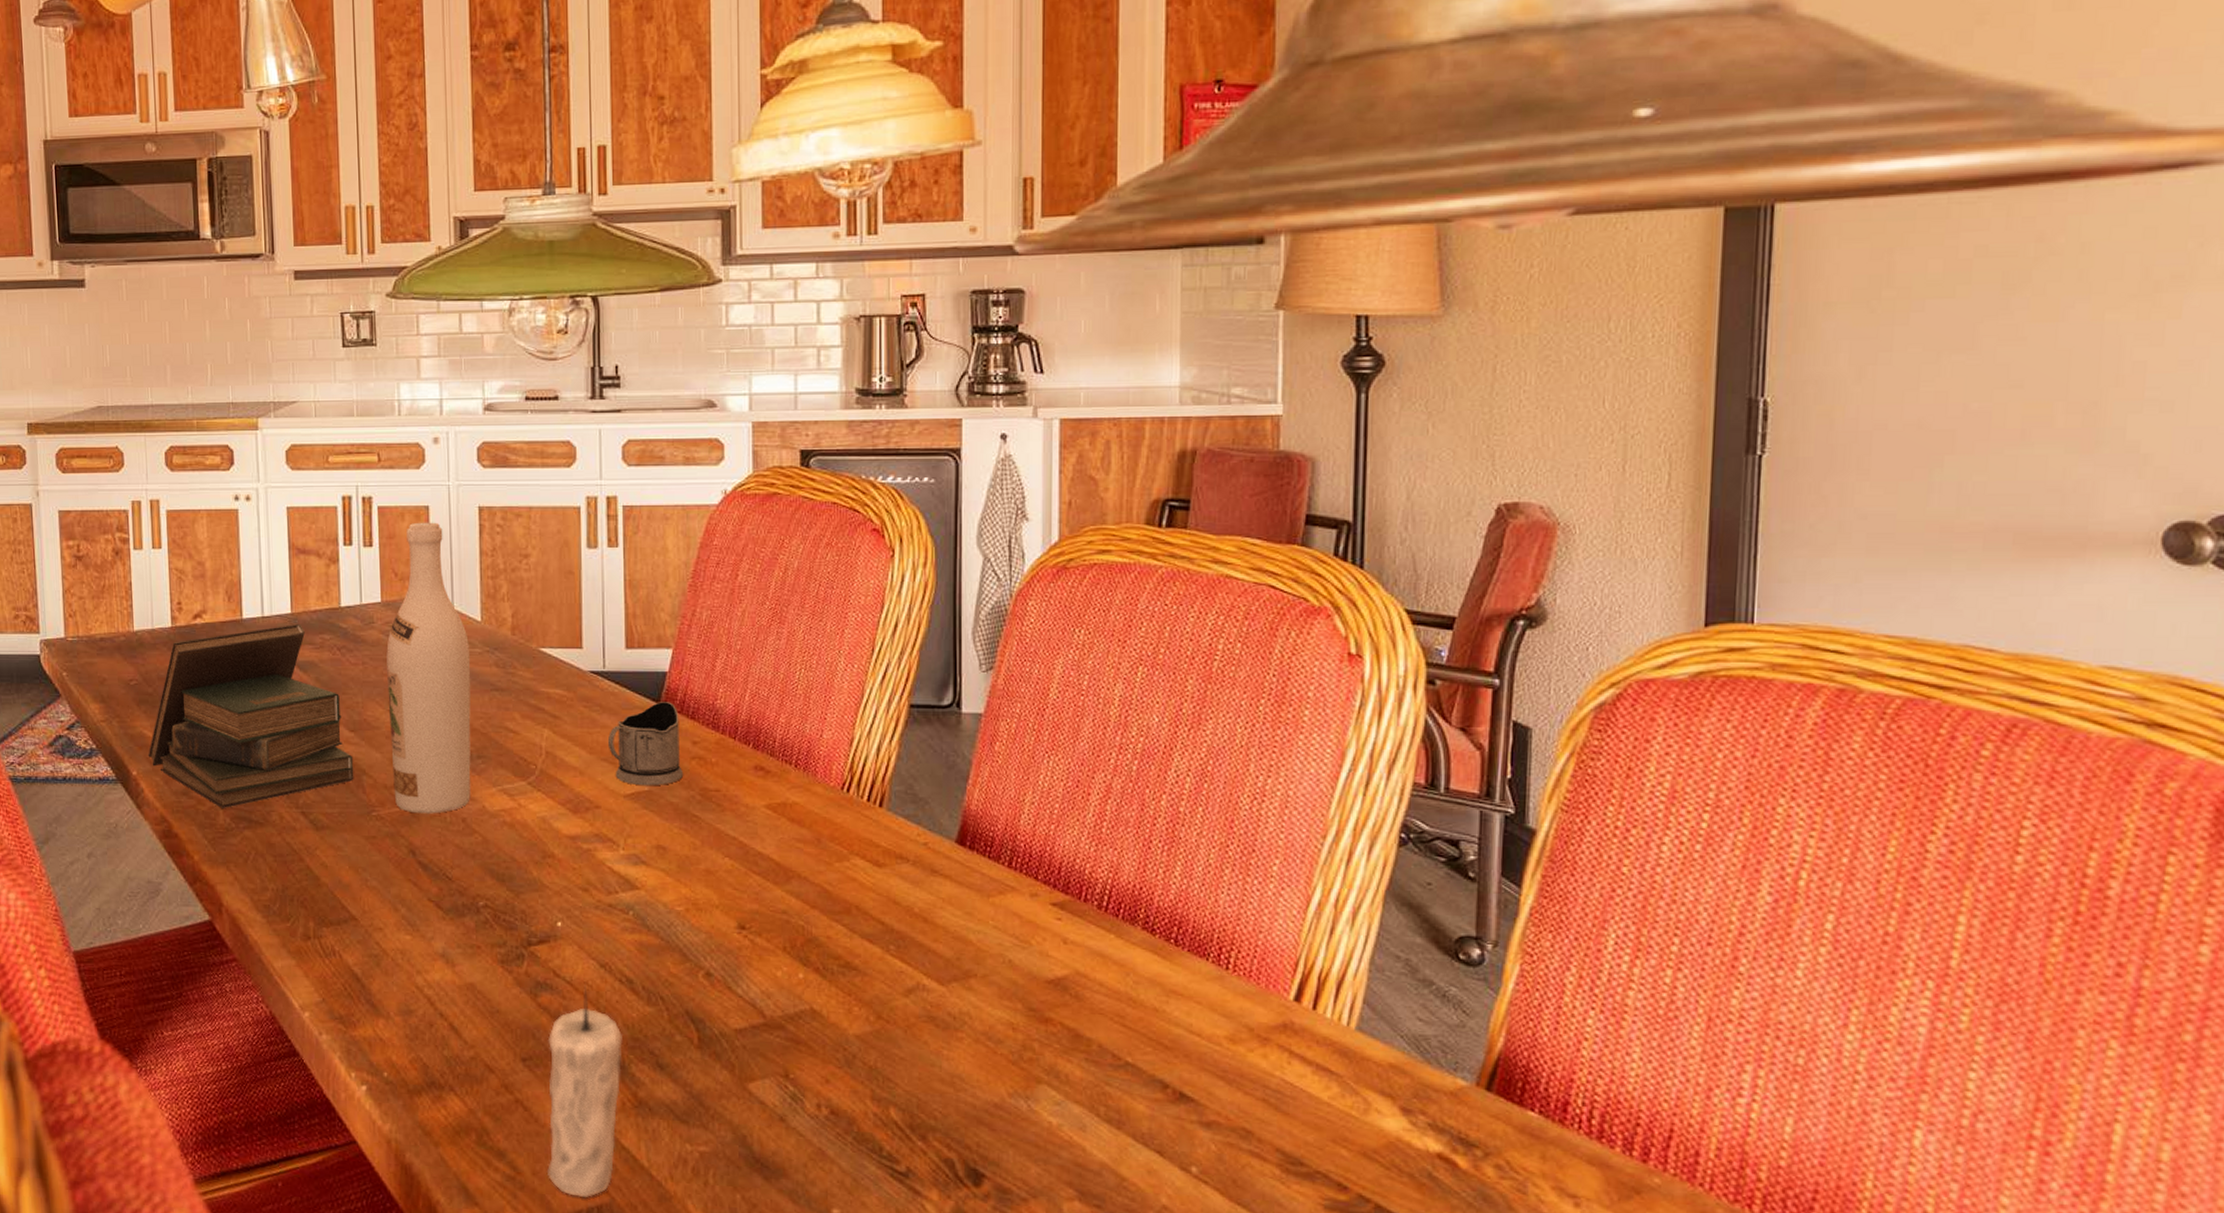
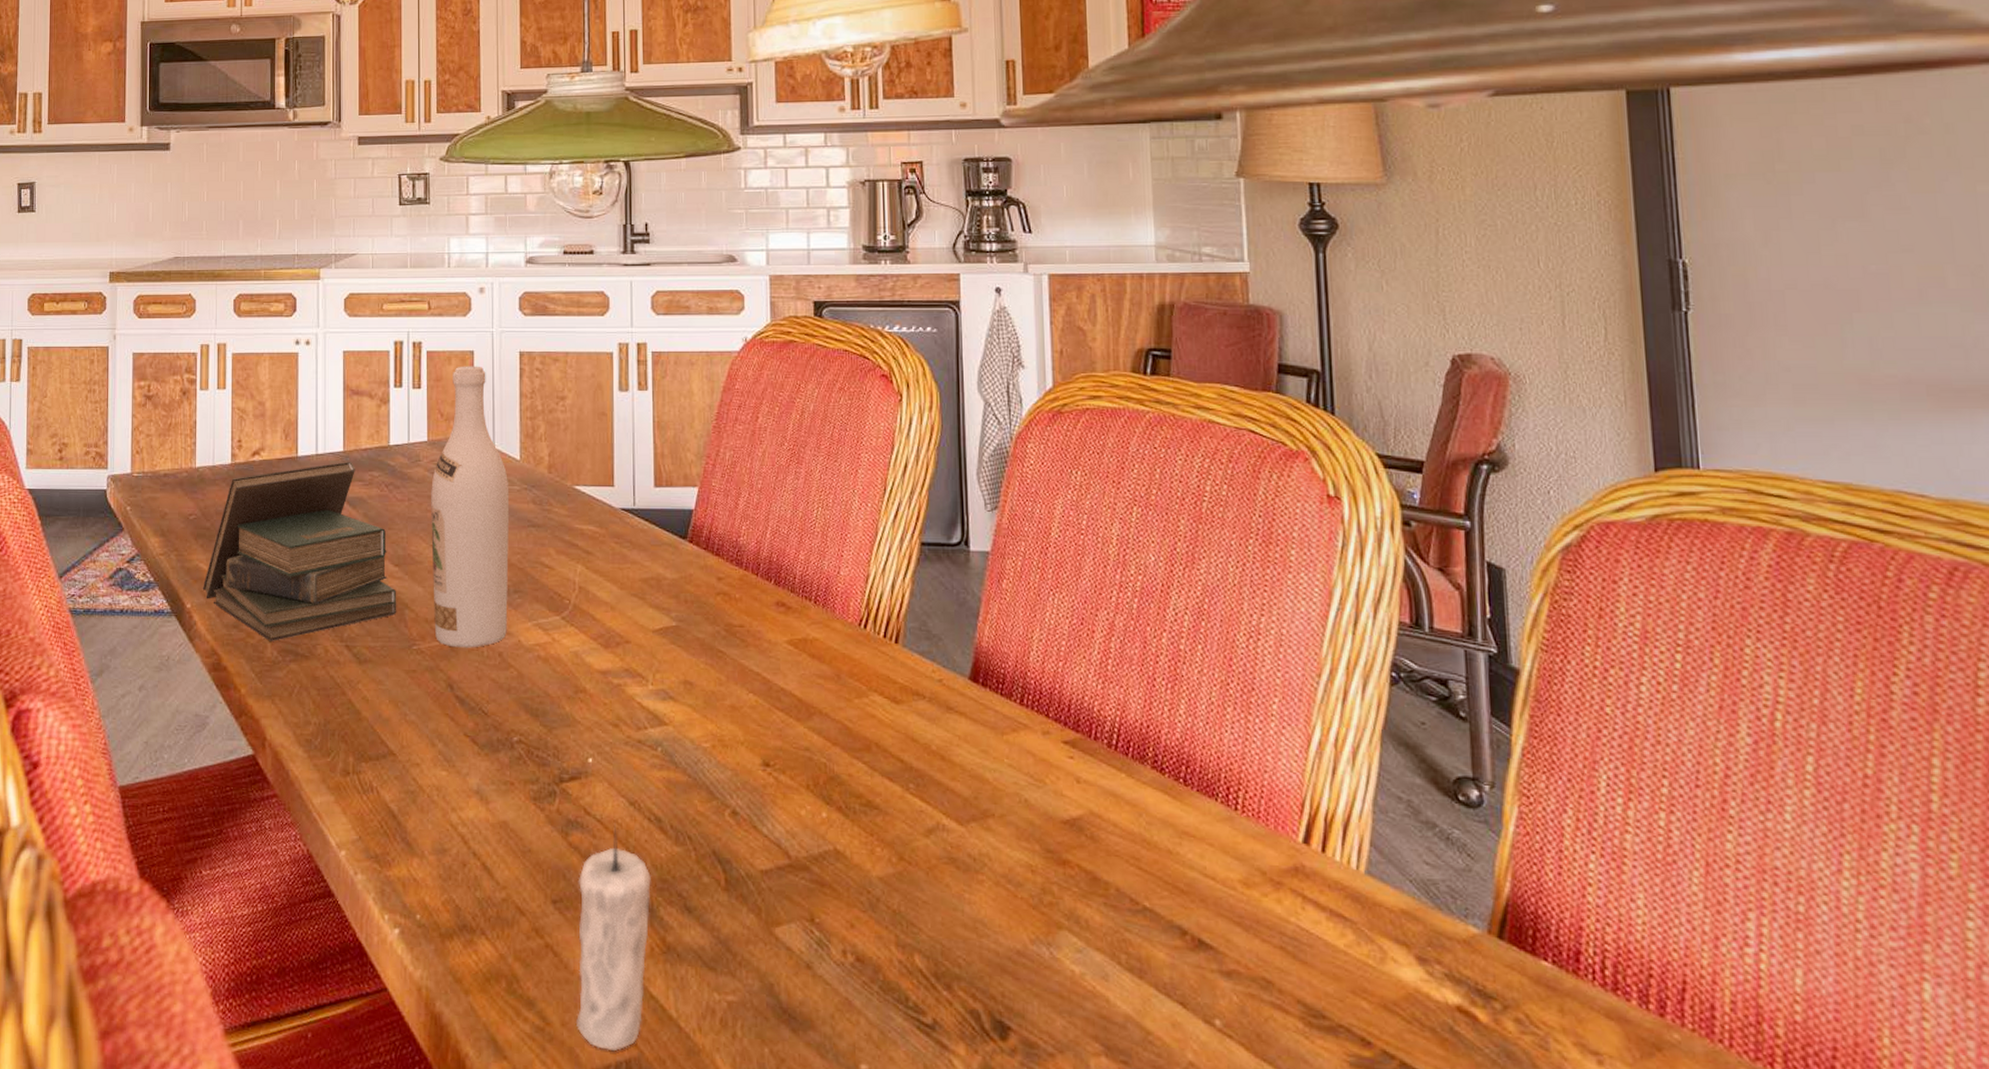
tea glass holder: present [607,702,683,786] -> none [637,538,708,622]

